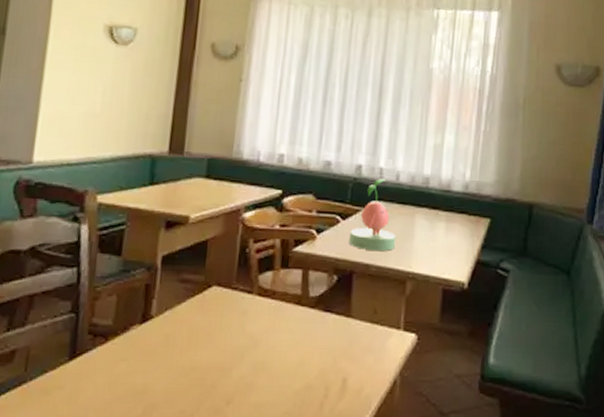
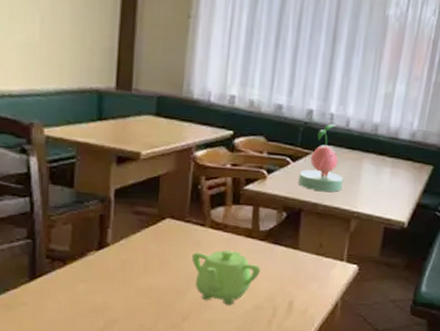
teapot: none [237,319,311,385] -> present [191,249,261,305]

